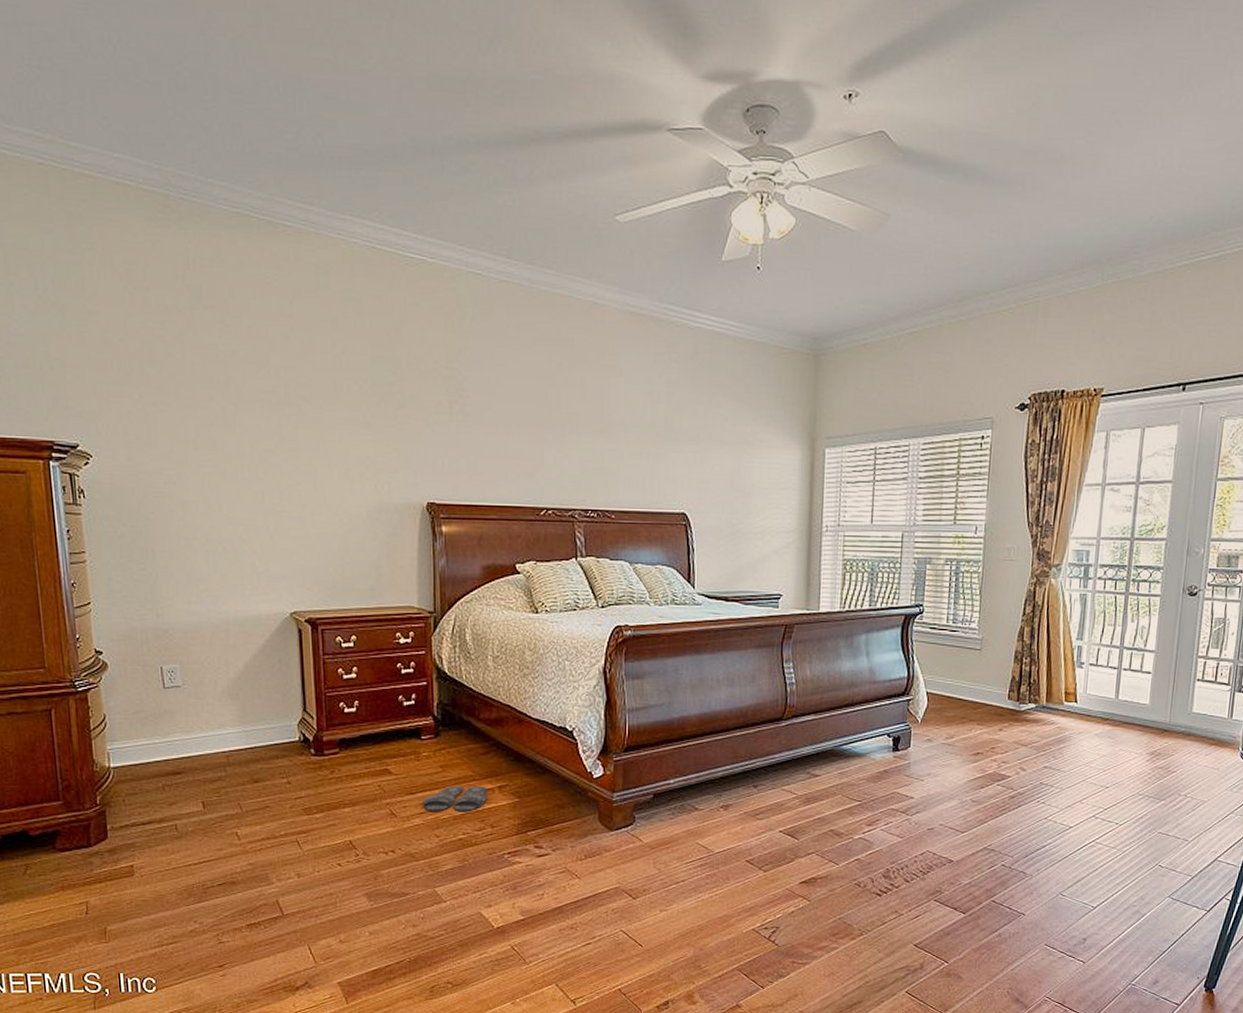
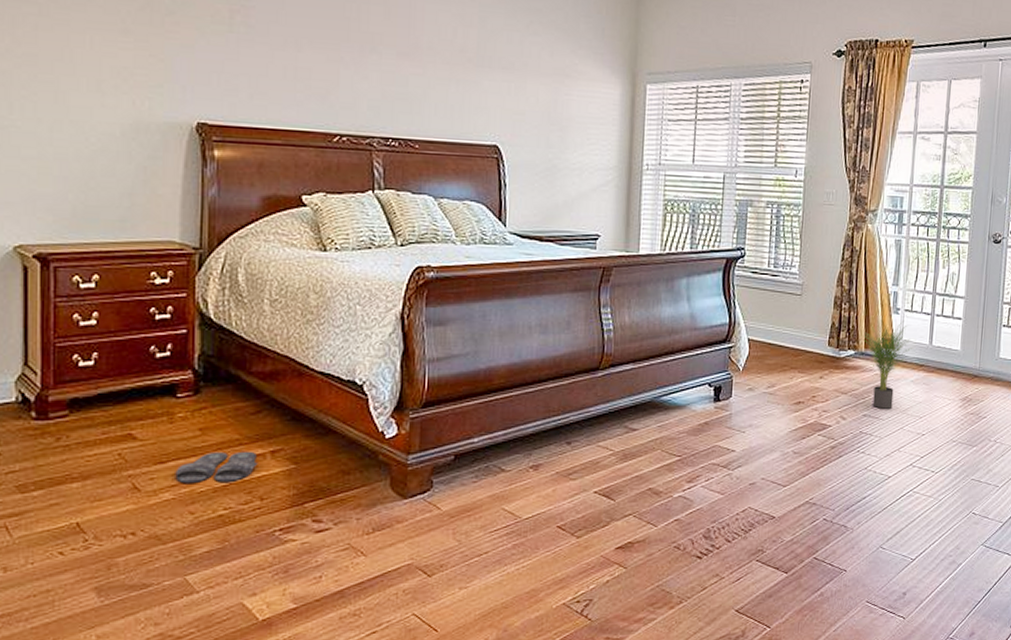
potted plant: none [1045,674,1097,761] -> present [863,320,912,409]

